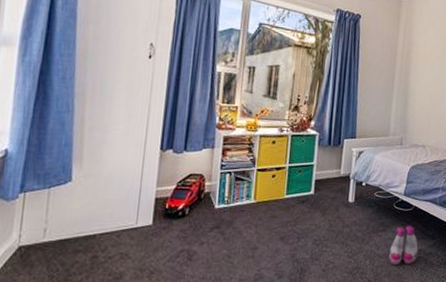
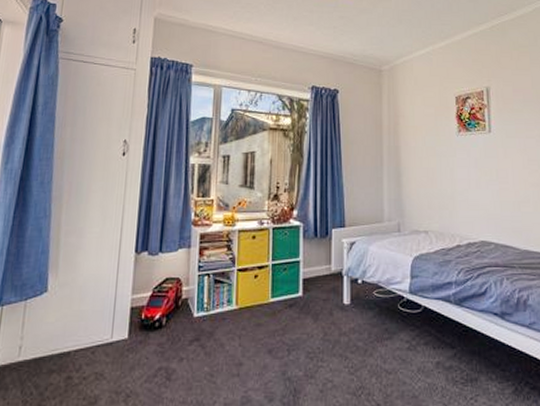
boots: present [388,225,419,266] -> none [398,331,436,384]

